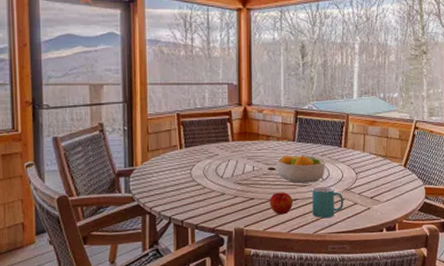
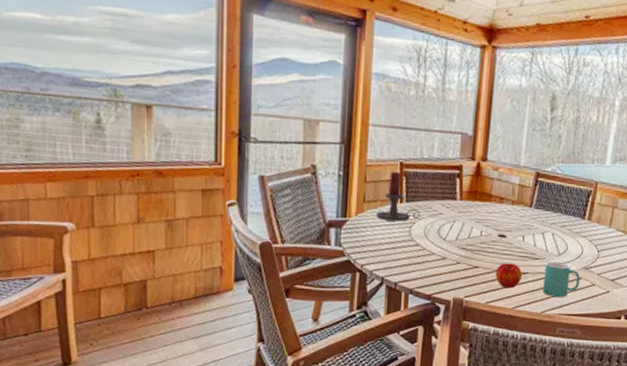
candle holder: none [159,122,199,166] -> present [376,171,421,222]
fruit bowl: present [276,154,326,183] -> none [507,222,565,256]

